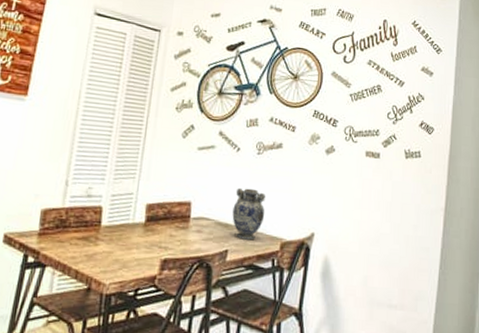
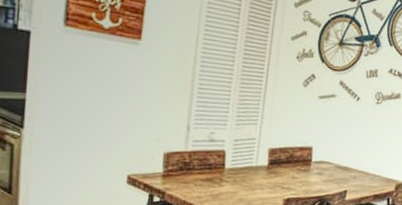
decorative vase: present [232,187,265,240] -> none [351,134,383,182]

